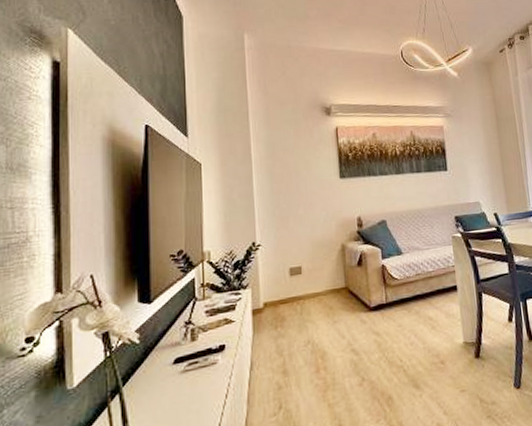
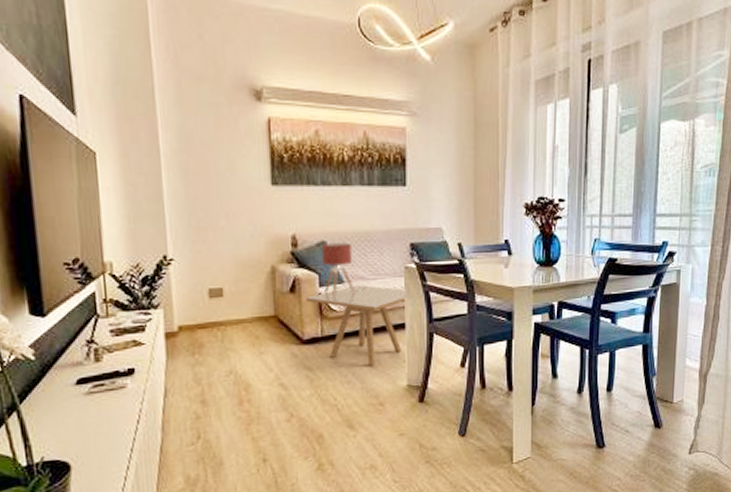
side table: none [372,254,457,328] -> present [306,285,407,367]
table lamp: none [382,220,421,267] -> present [321,243,365,297]

